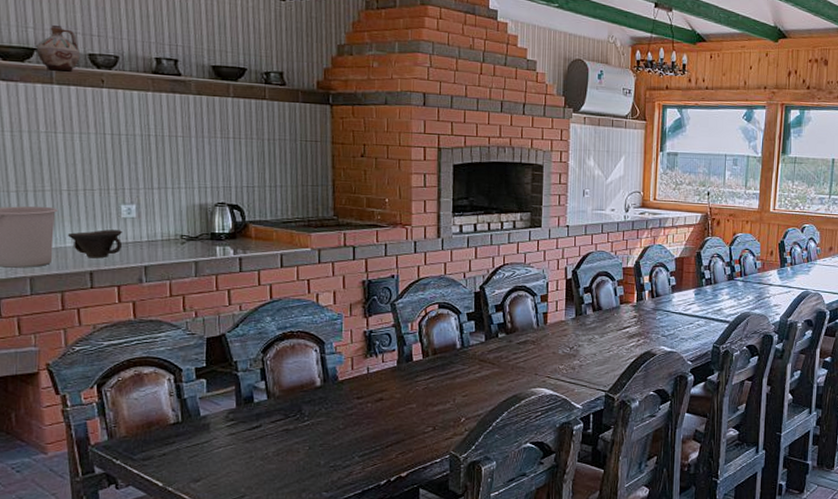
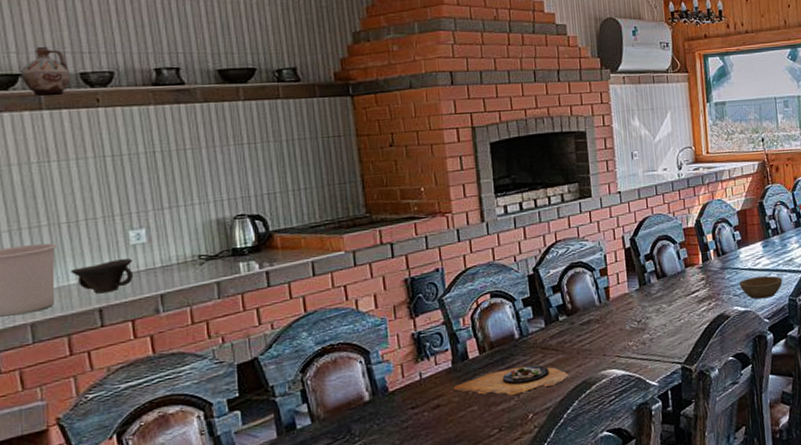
platter: none [397,374,502,400] -> present [454,365,569,397]
bowl: none [668,321,710,342] -> present [738,276,783,299]

